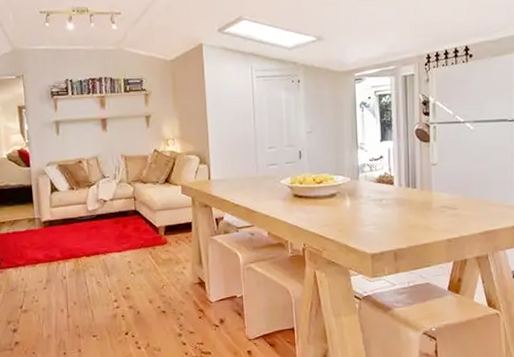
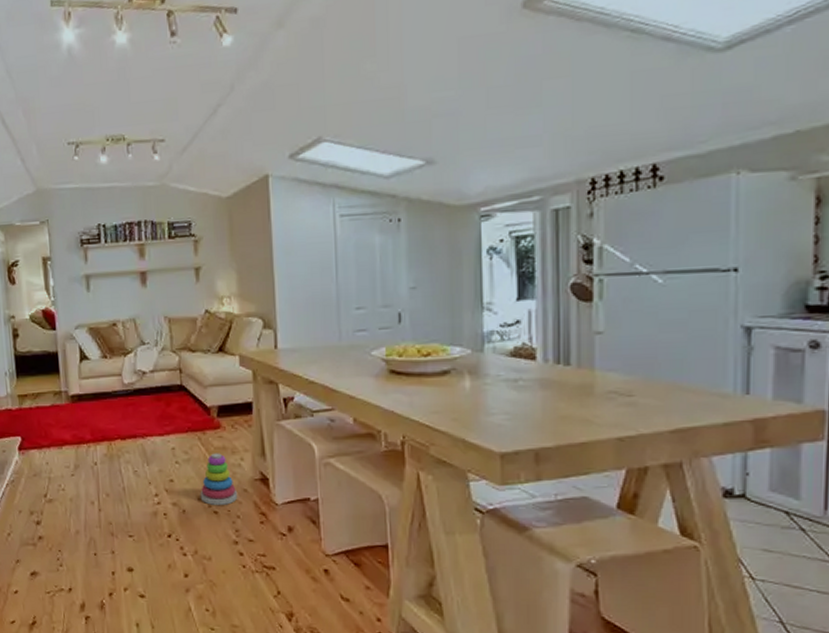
stacking toy: none [151,264,181,306] -> present [200,453,238,505]

